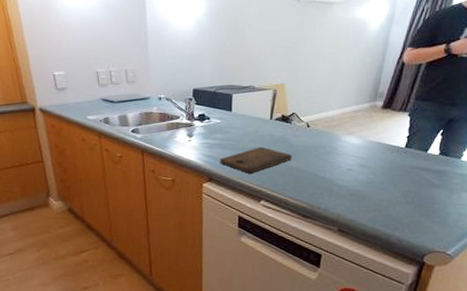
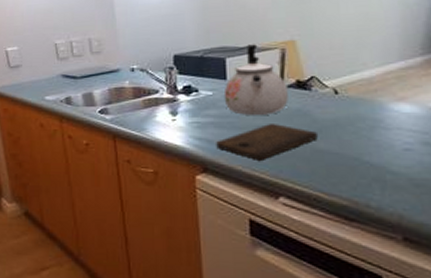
kettle: none [228,85,275,140] -> present [223,44,288,115]

